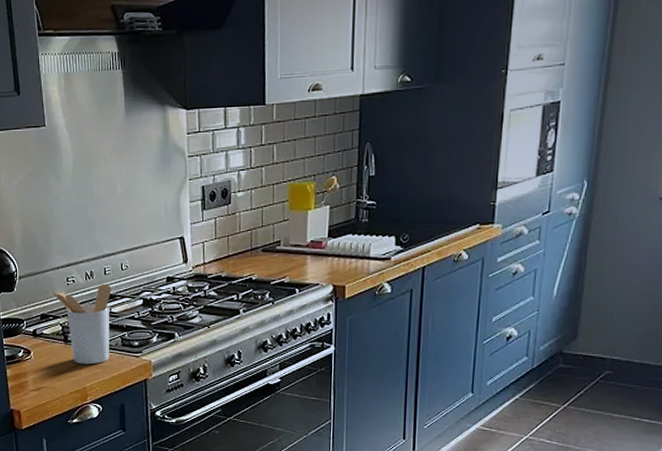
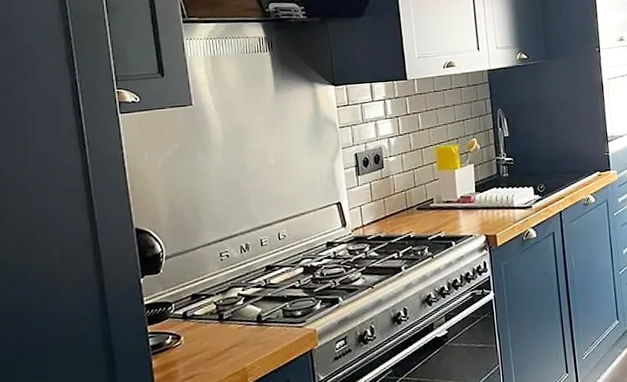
utensil holder: present [53,284,112,365] -> none [205,256,270,343]

